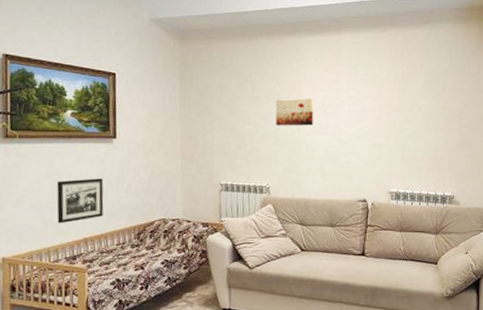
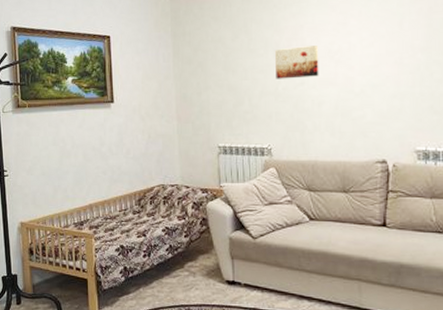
picture frame: present [57,178,104,224] -> none [63,144,106,190]

